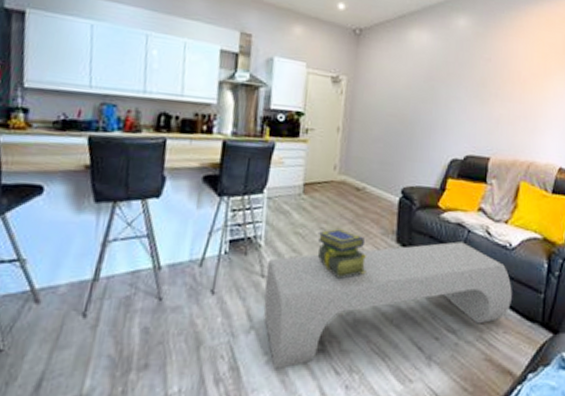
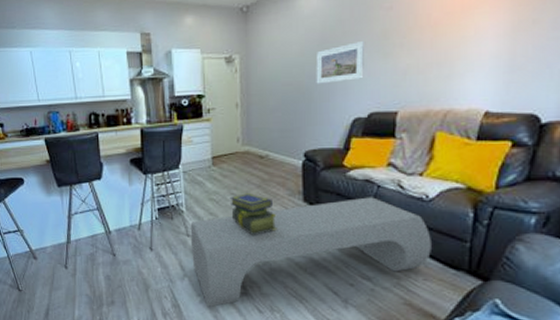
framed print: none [419,84,467,122] -> present [316,40,366,84]

